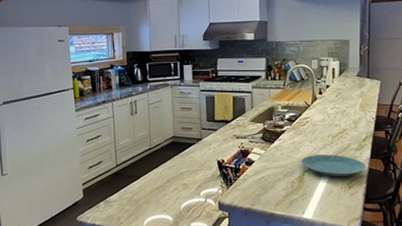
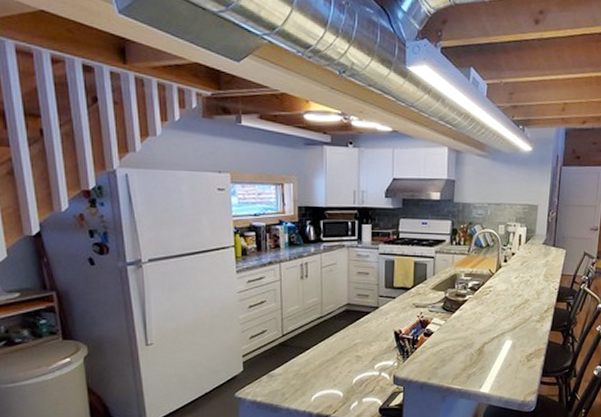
plate: present [301,155,367,177] -> none [482,326,546,350]

